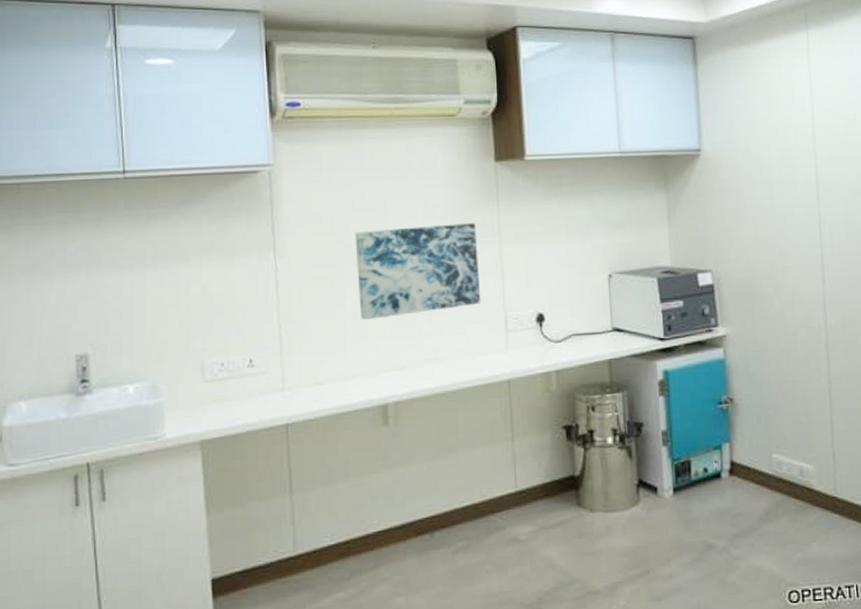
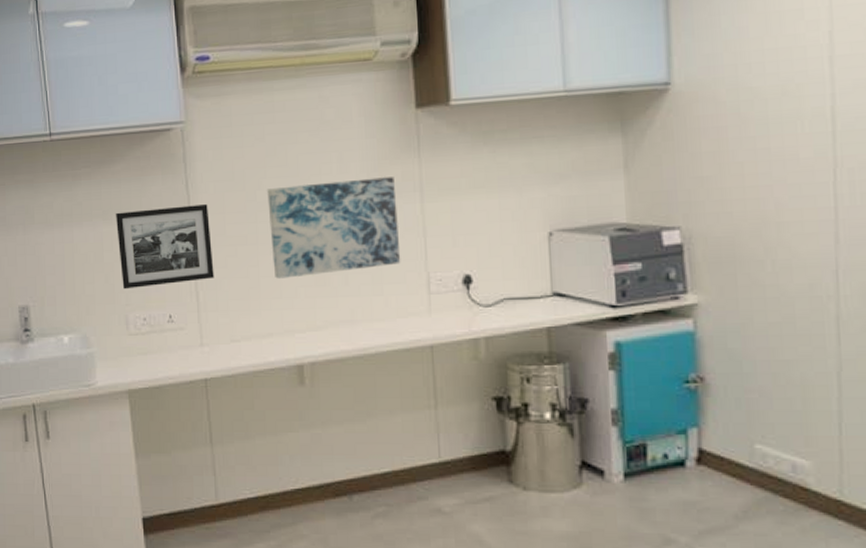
picture frame: none [193,245,299,334] -> present [115,203,214,290]

